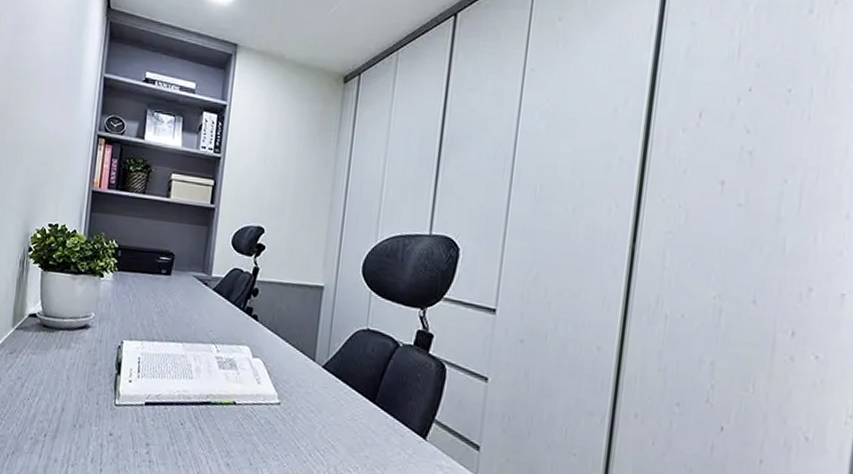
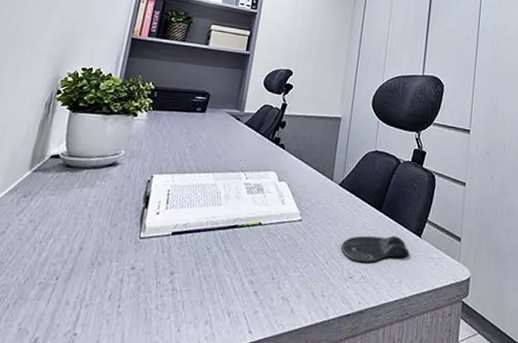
computer mouse: none [327,428,411,462] -> present [341,235,409,263]

